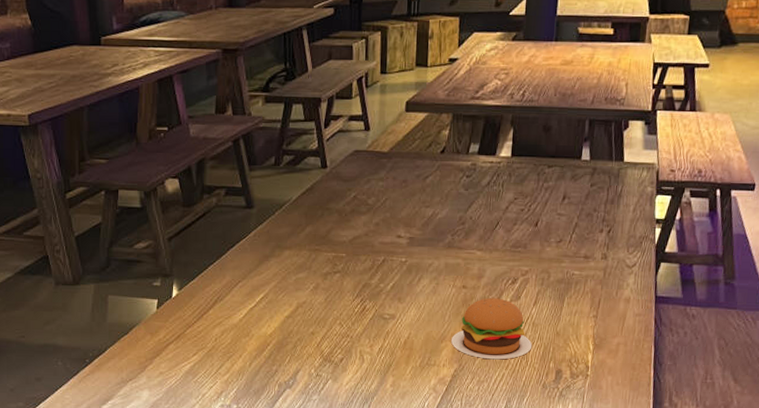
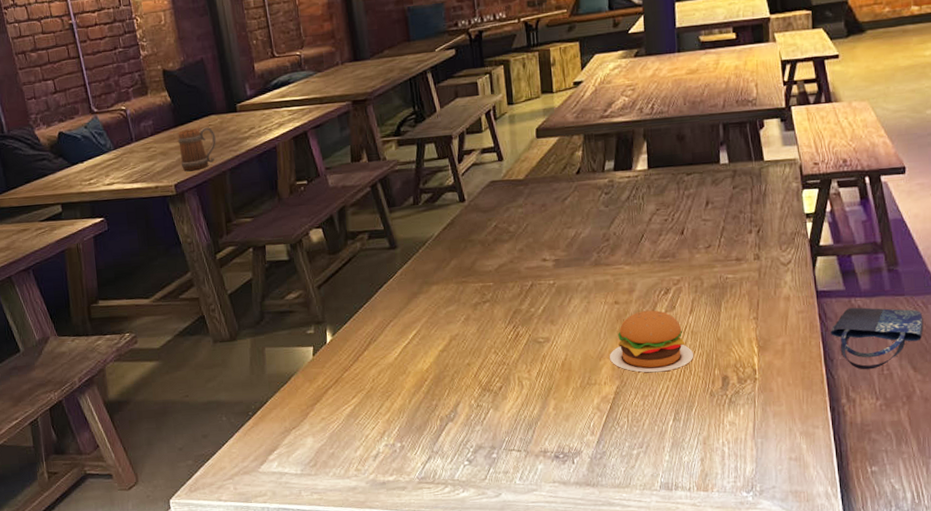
beer mug: none [36,57,76,103] -> present [178,127,216,171]
shopping bag: none [663,315,751,377] -> present [830,307,924,370]

